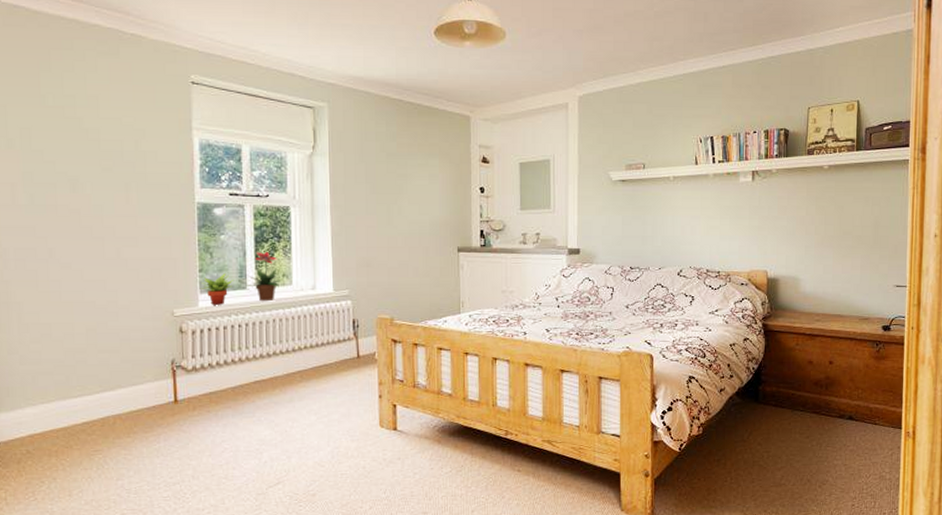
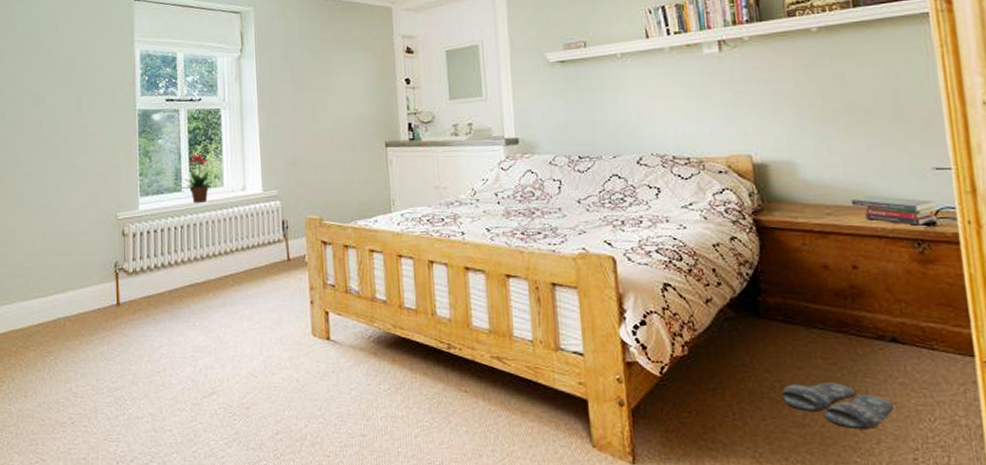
succulent plant: present [201,273,234,305] -> none [141,176,171,208]
slippers: none [768,451,844,485] -> present [781,382,894,429]
books: none [835,307,893,330] -> present [850,196,937,226]

